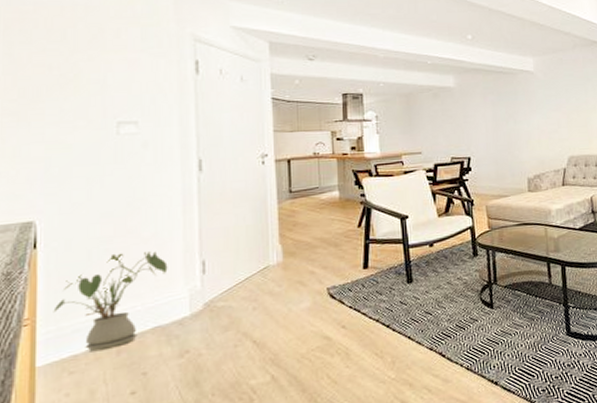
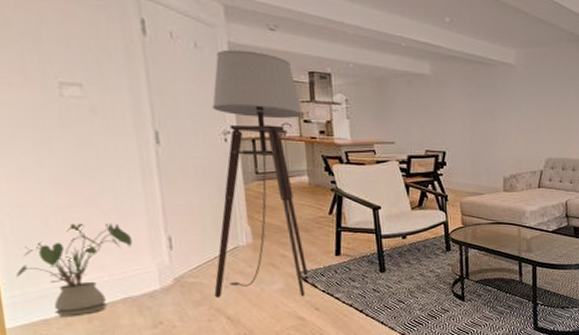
floor lamp: none [242,79,336,321] -> present [212,49,308,298]

